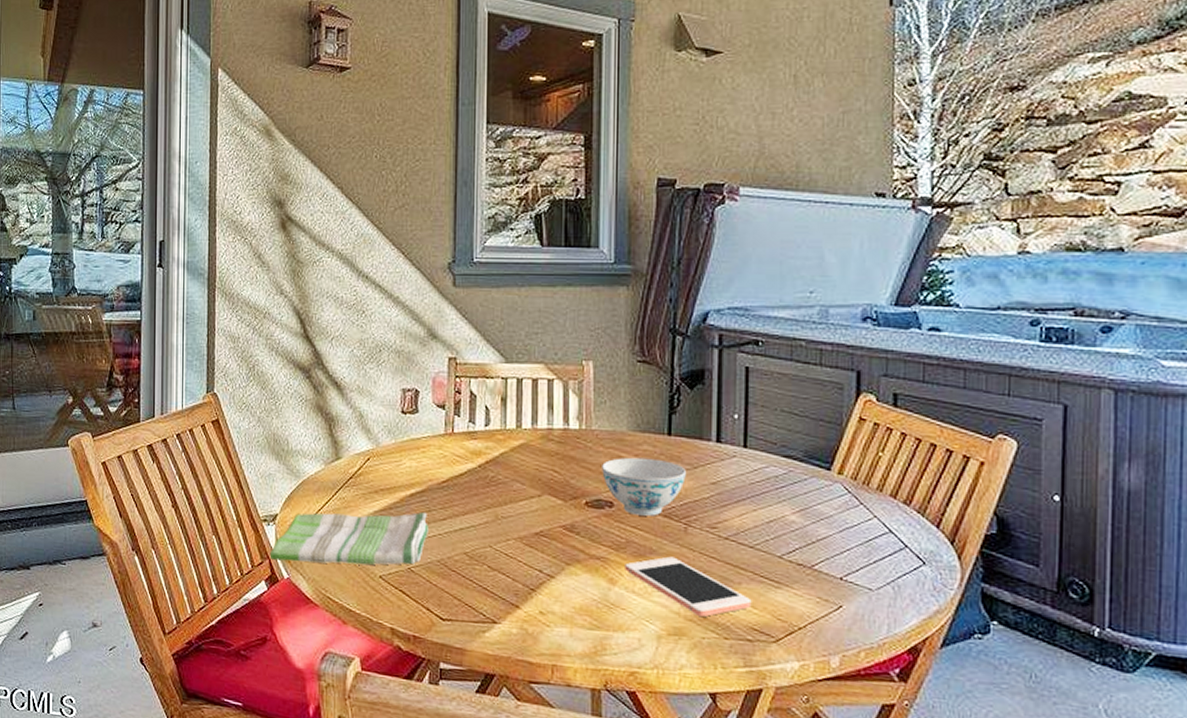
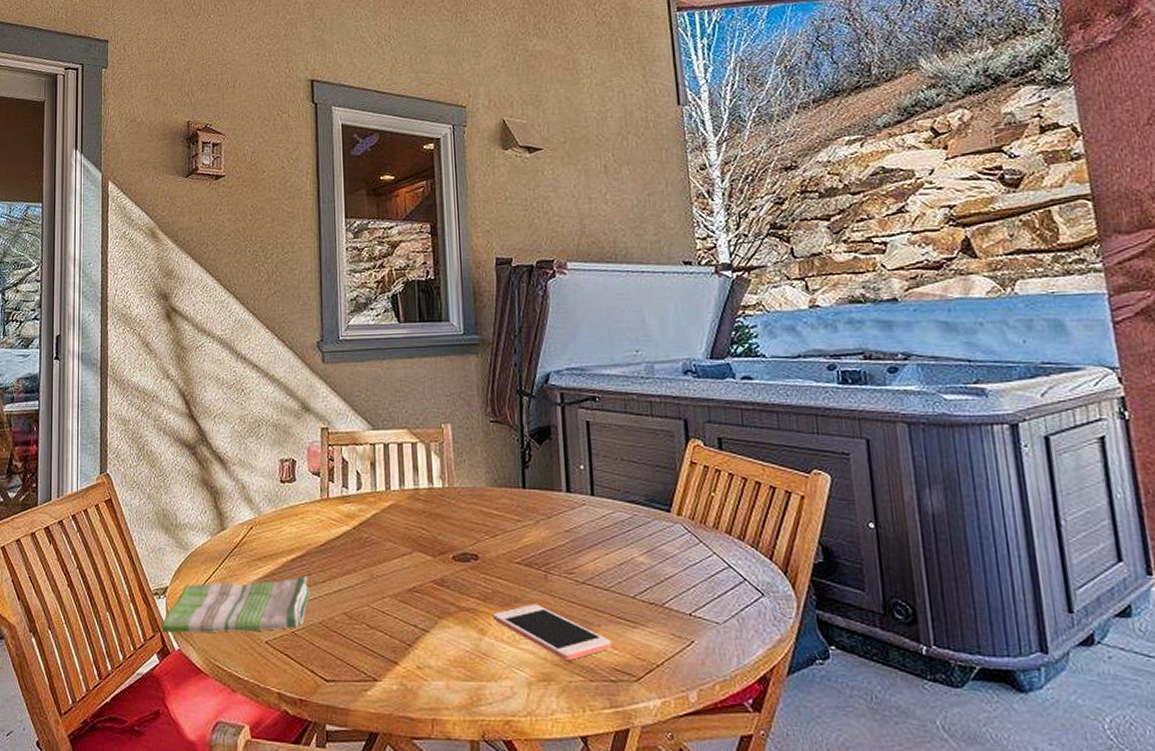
bowl: present [602,457,686,516] -> none [465,511,542,566]

